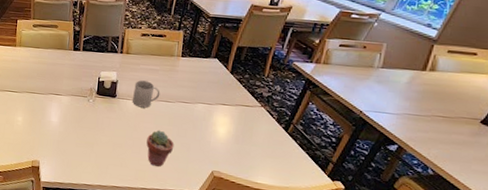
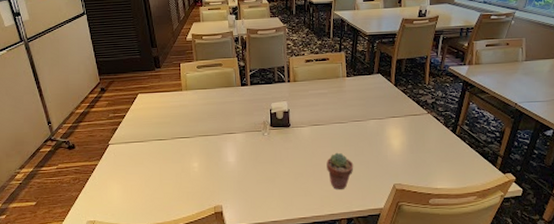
mug: present [133,80,160,108] -> none [306,106,332,133]

